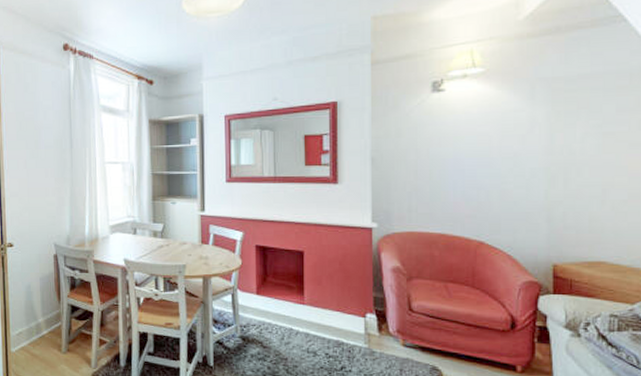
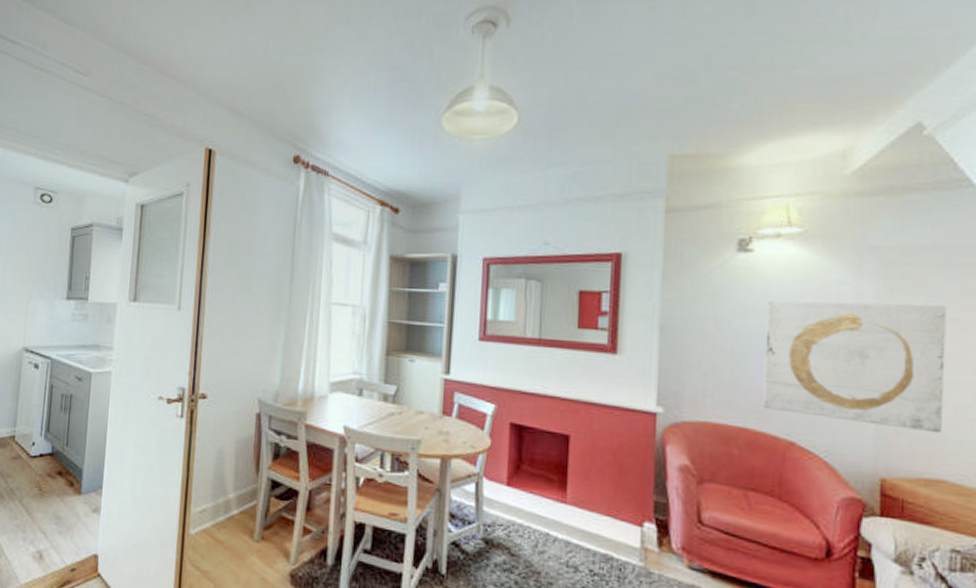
wall art: none [457,122,604,225] -> present [763,300,946,434]

